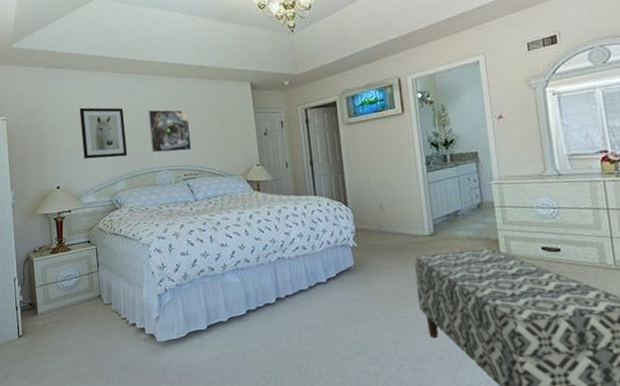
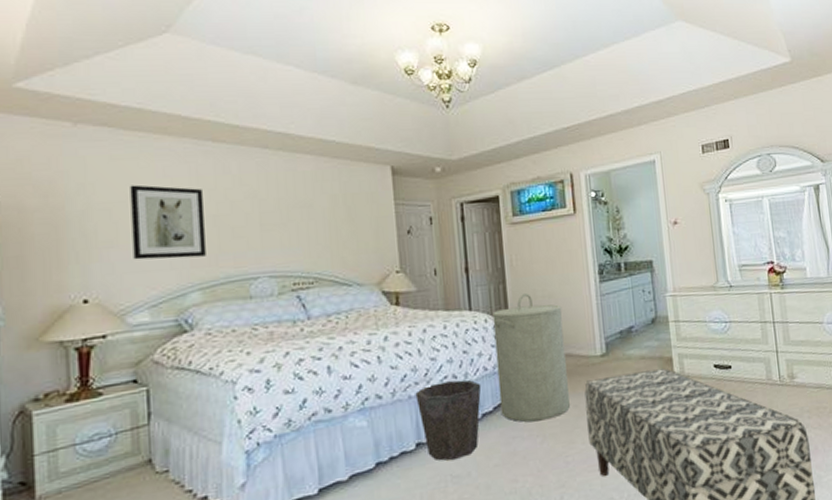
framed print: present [148,109,192,153] -> none [242,193,306,253]
waste bin: none [274,250,326,314] -> present [415,379,482,461]
laundry hamper: none [333,182,402,288] -> present [492,294,570,422]

